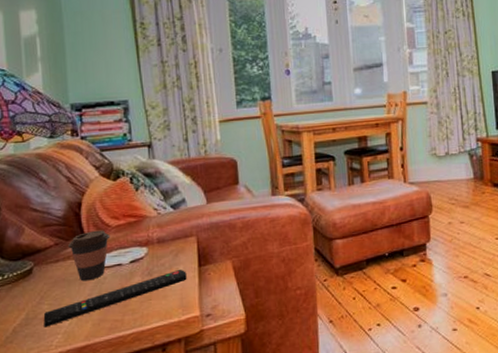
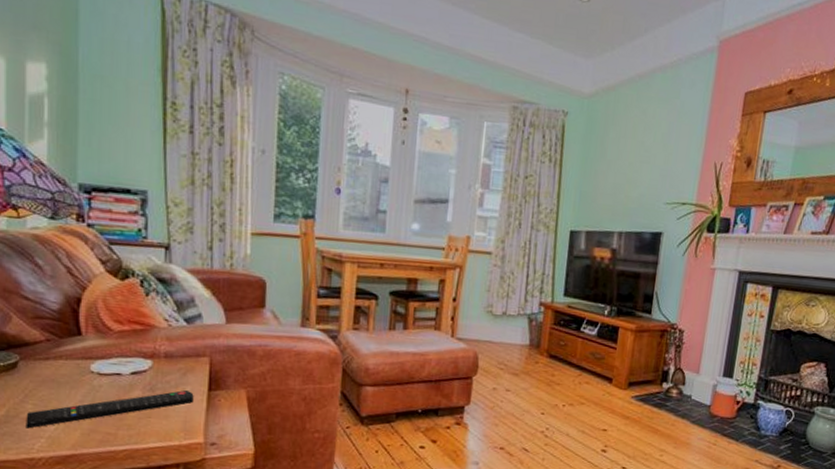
coffee cup: present [68,230,110,281] -> none [61,332,111,386]

